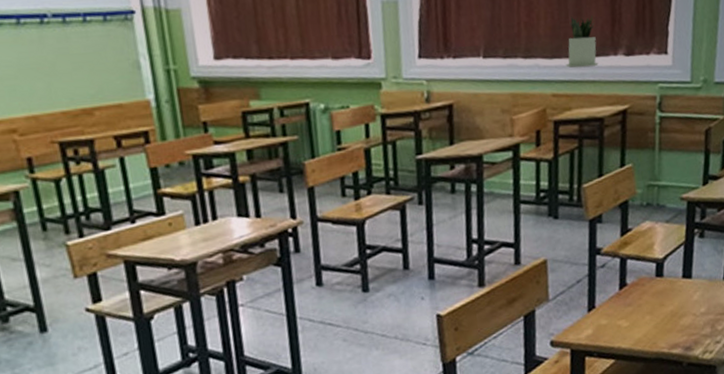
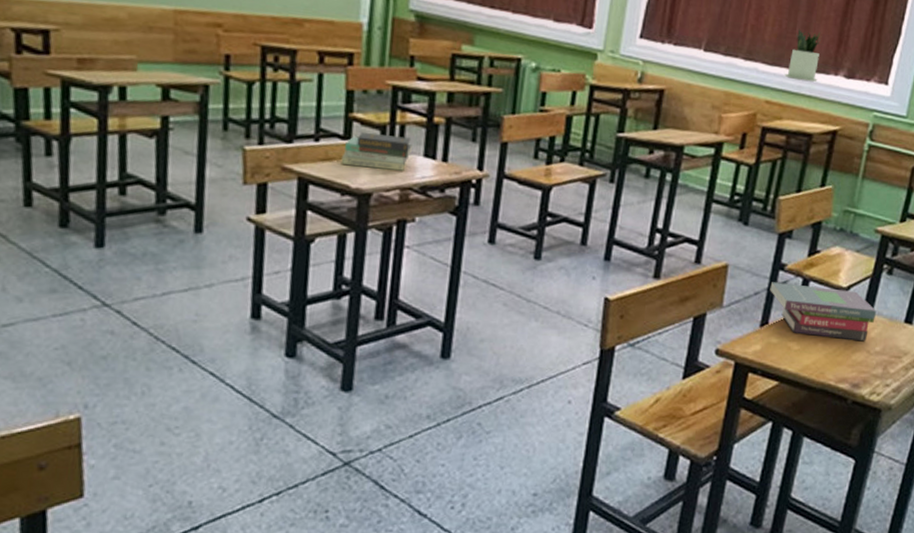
books: none [160,201,226,241] -> present [341,131,414,171]
books: none [590,260,696,311] -> present [770,282,877,342]

